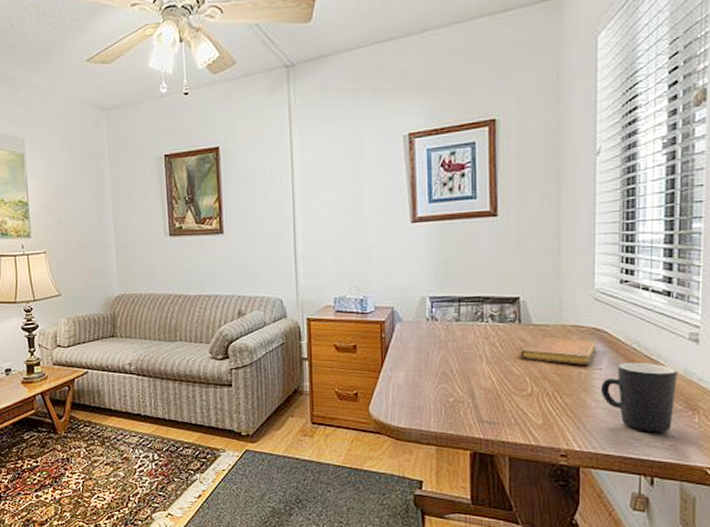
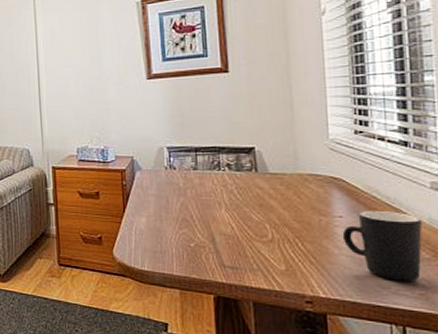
notebook: present [520,336,597,365] -> none [258,185,336,212]

